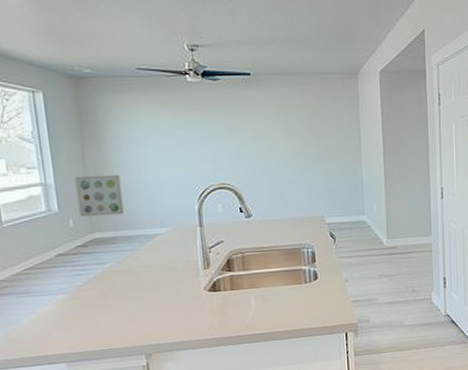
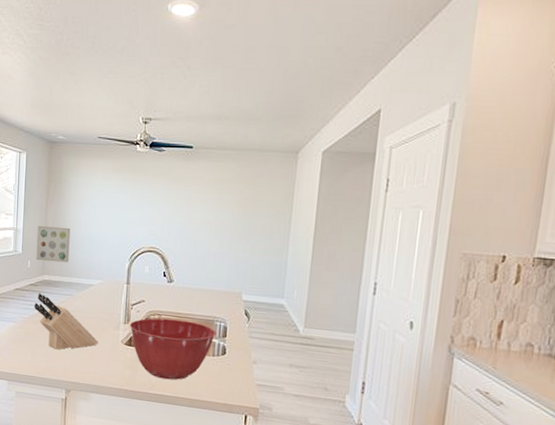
knife block: none [86,254,178,314] -> present [33,293,99,350]
mixing bowl: none [210,253,305,318] -> present [129,318,217,380]

